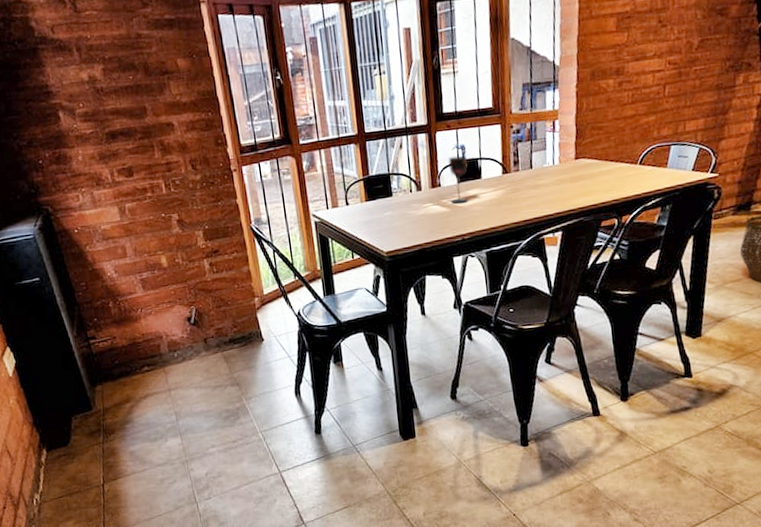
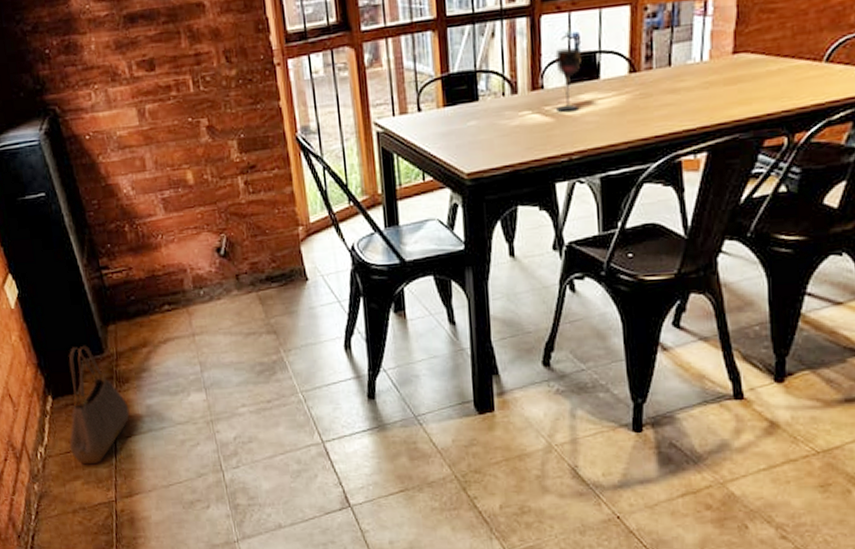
handbag: none [61,404,116,507] -> present [69,345,130,465]

